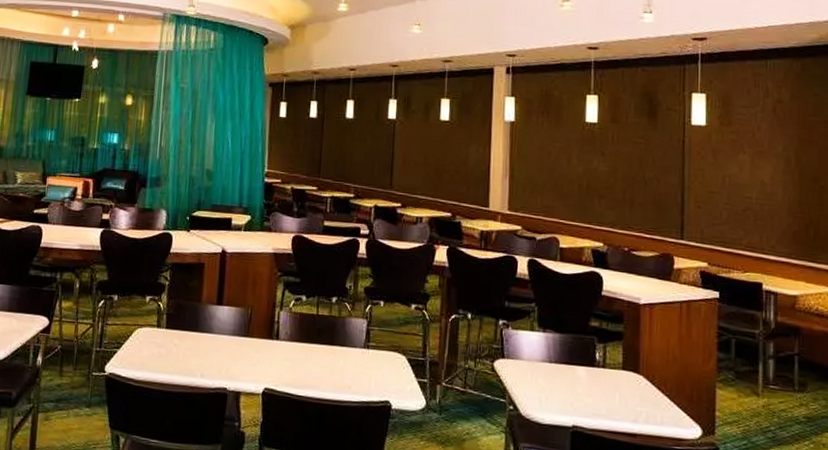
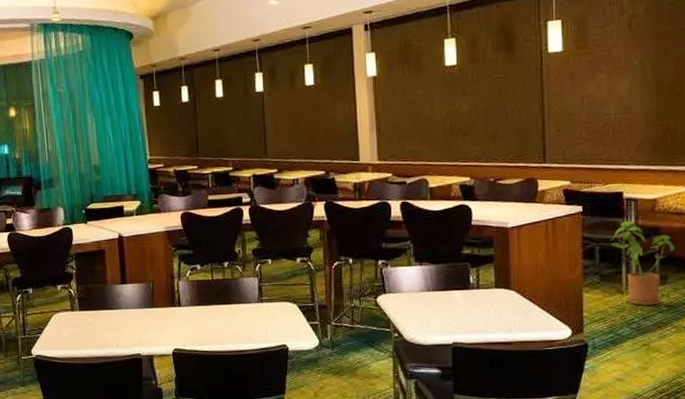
house plant: none [747,314,815,414] -> present [610,220,674,305]

